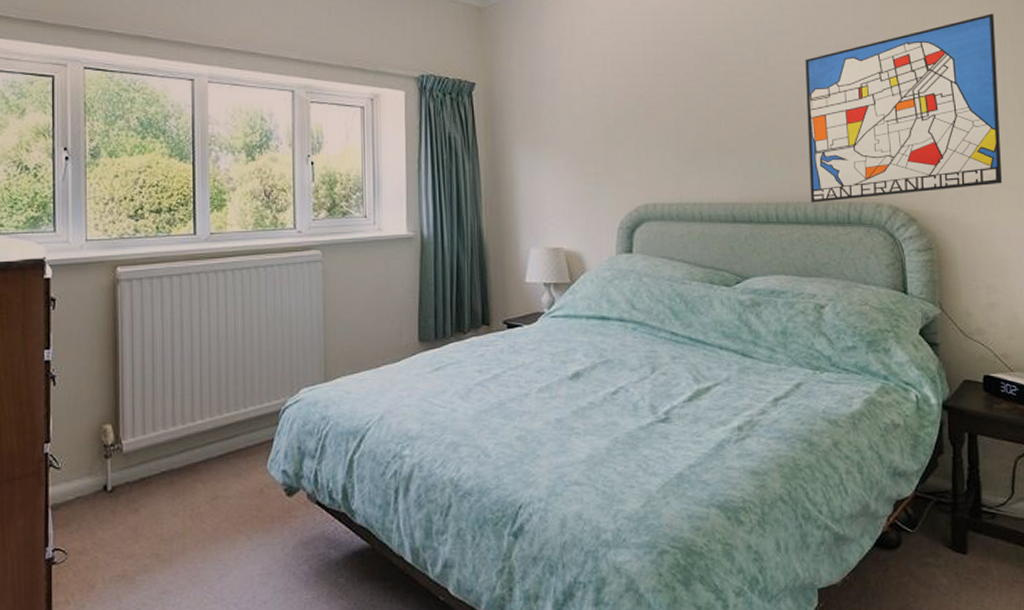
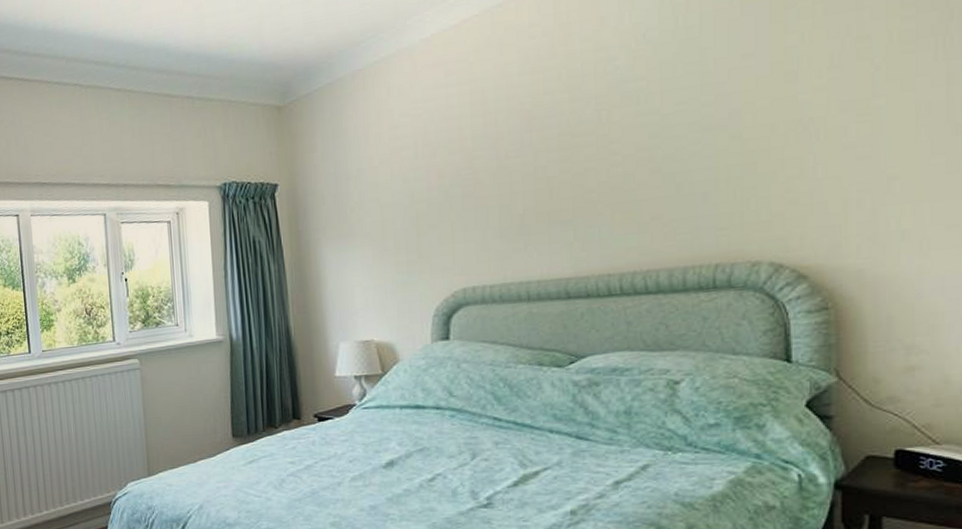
wall art: present [805,14,1002,203] -> none [660,9,937,269]

